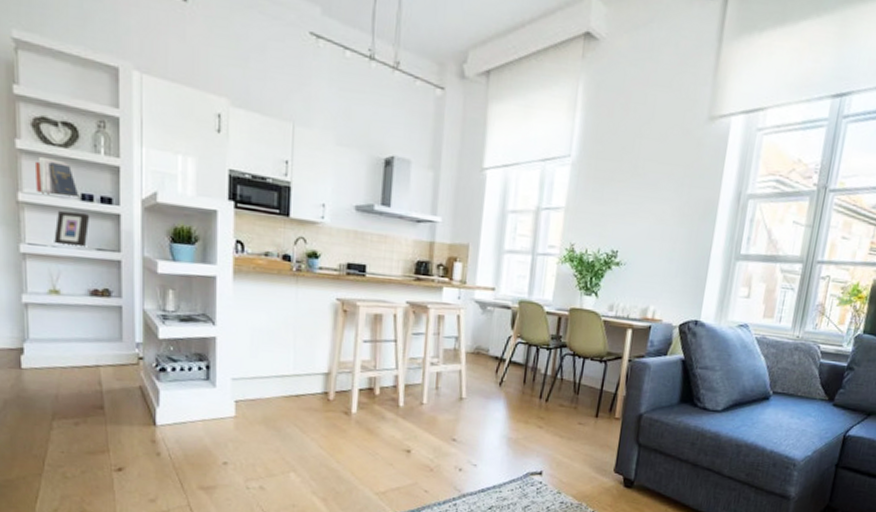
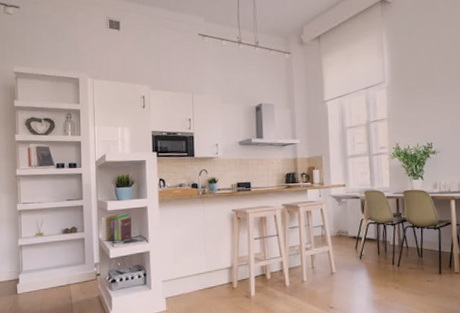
picture frame: present [54,211,90,247] -> none [39,177,63,201]
books: none [148,279,192,318] -> present [101,213,132,242]

